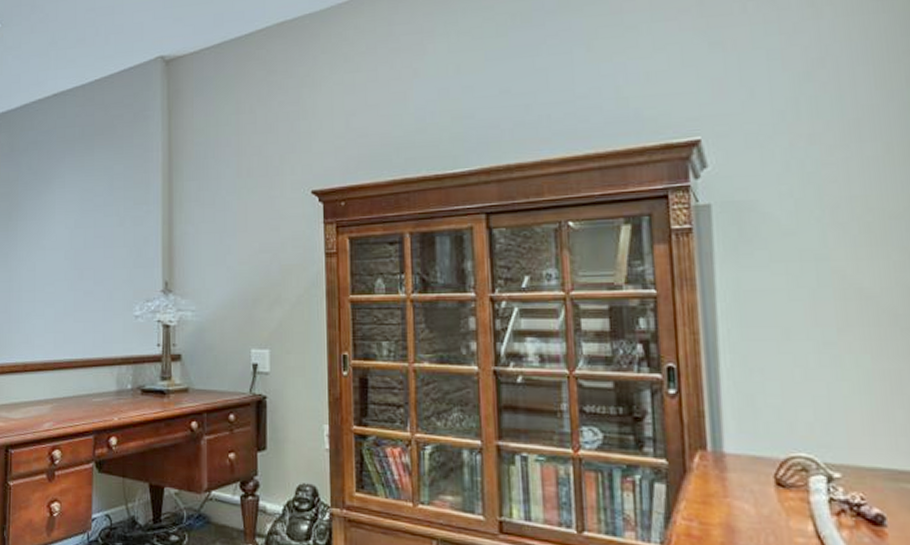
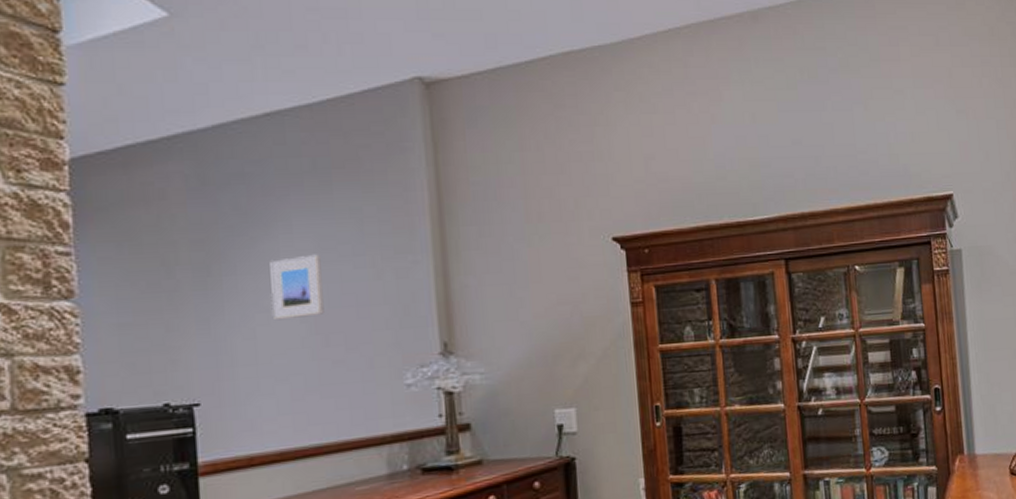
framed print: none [47,204,82,257] -> present [270,254,324,321]

